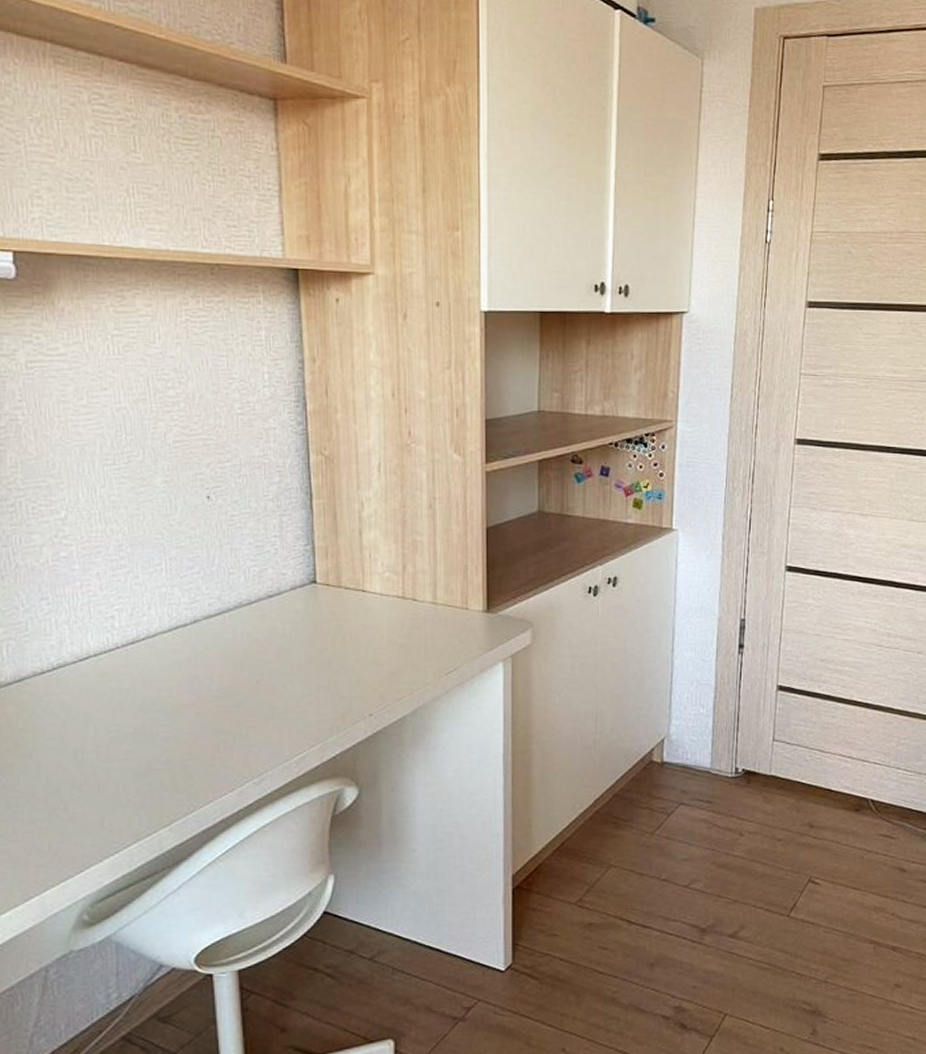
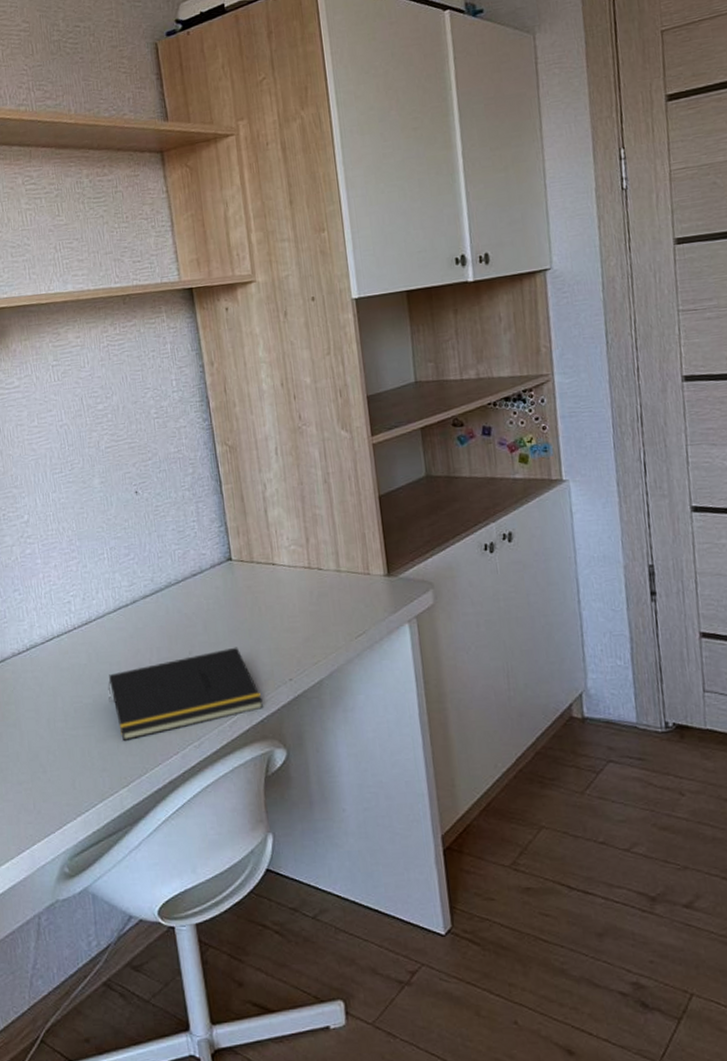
notepad: none [154,678,337,777] -> present [108,647,263,742]

